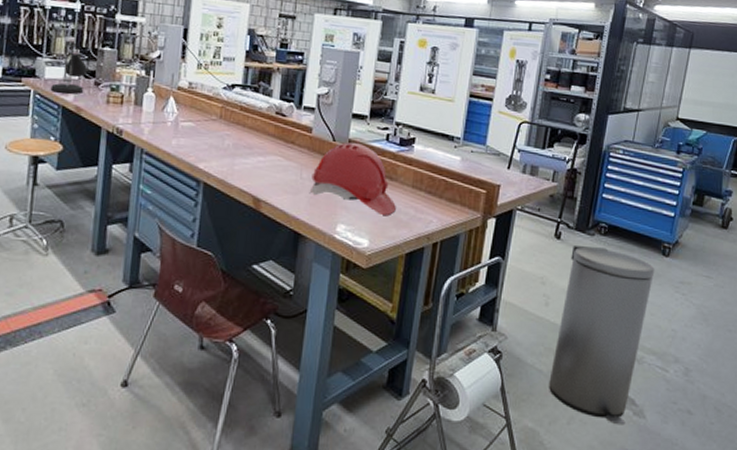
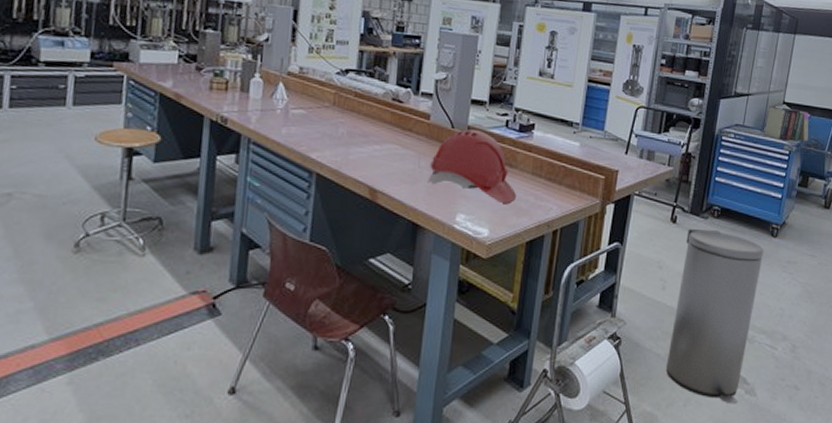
desk lamp: present [50,36,88,95] -> none [146,17,189,81]
books: none [654,122,705,160] -> present [763,106,809,142]

